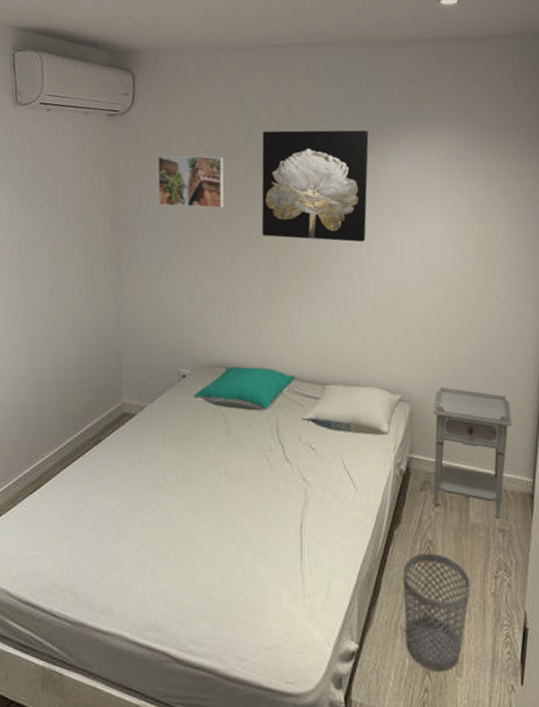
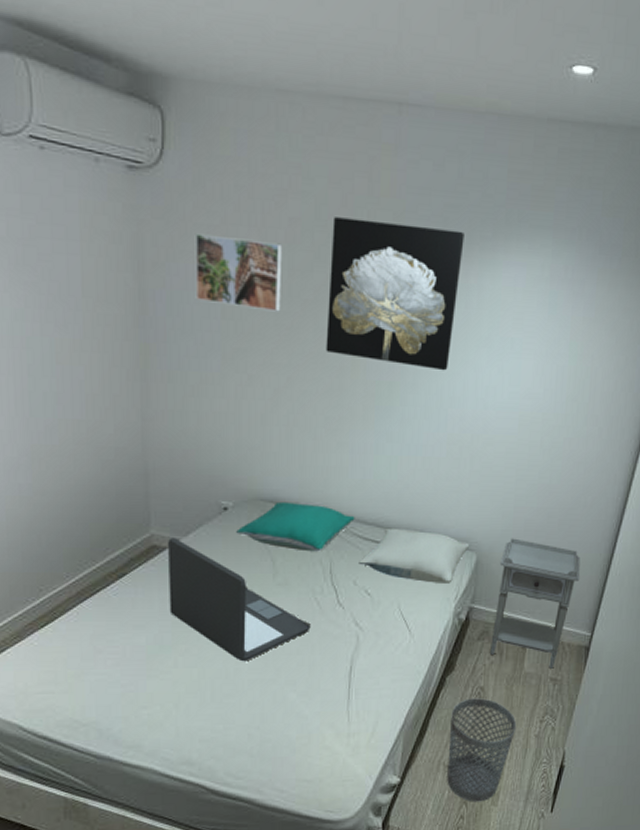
laptop: none [137,405,262,521] -> present [168,538,311,662]

